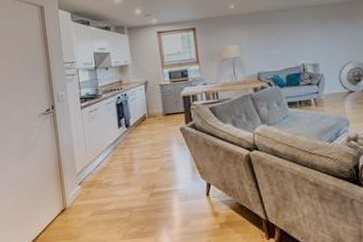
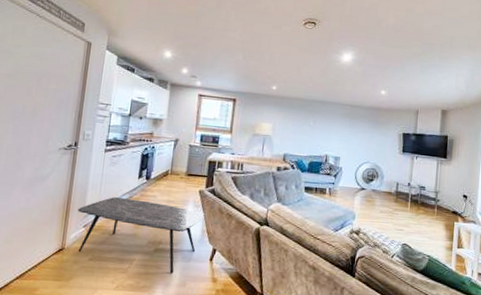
coffee table: none [70,148,191,215] -> present [78,196,205,274]

